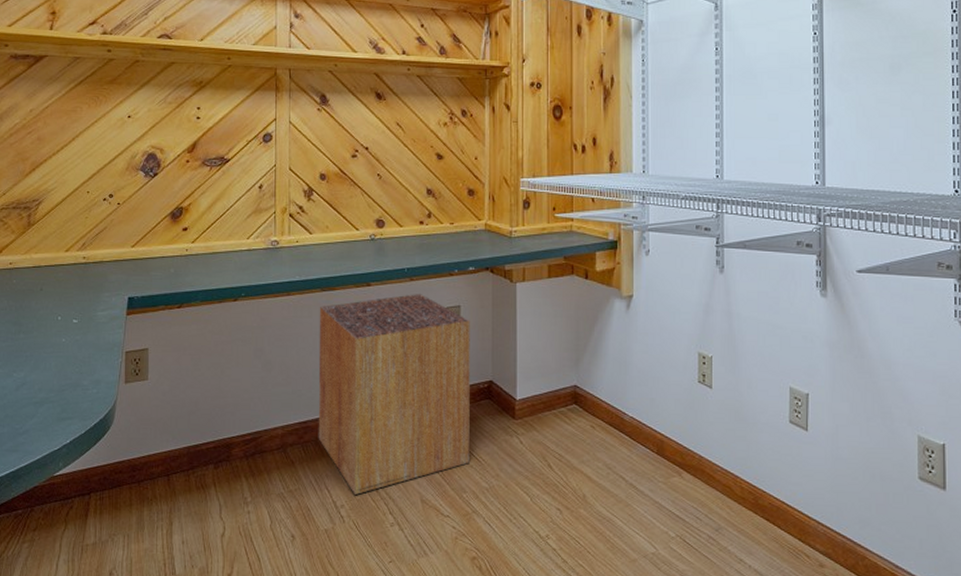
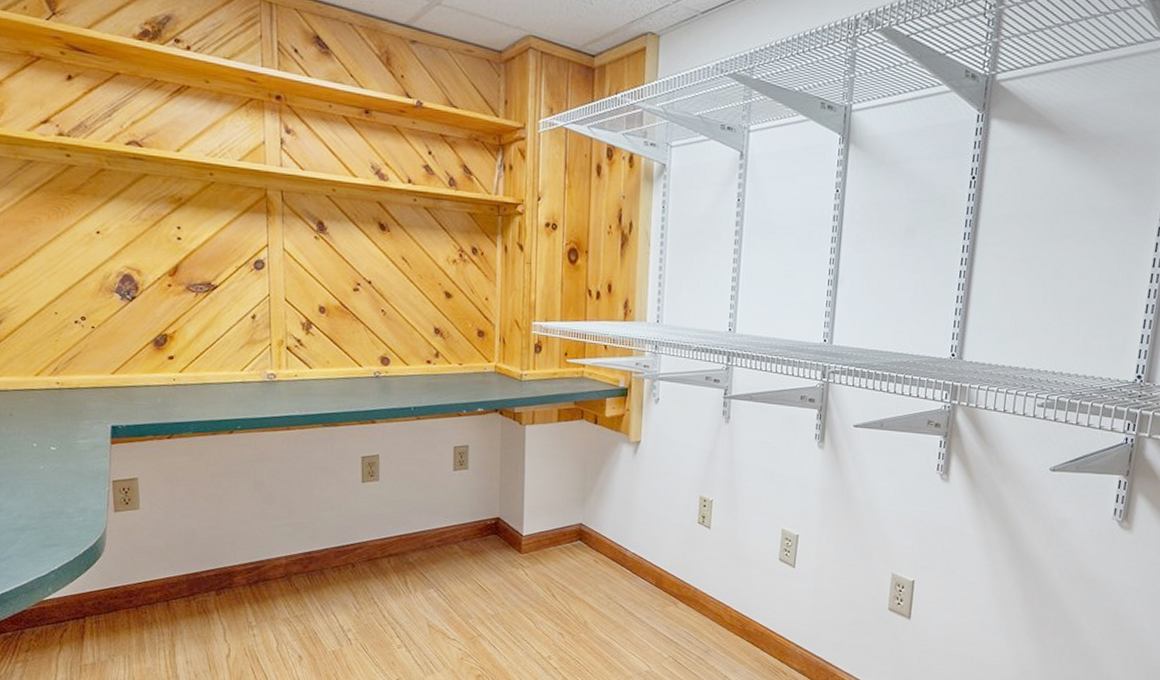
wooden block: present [318,294,470,495] -> none [321,432,478,620]

